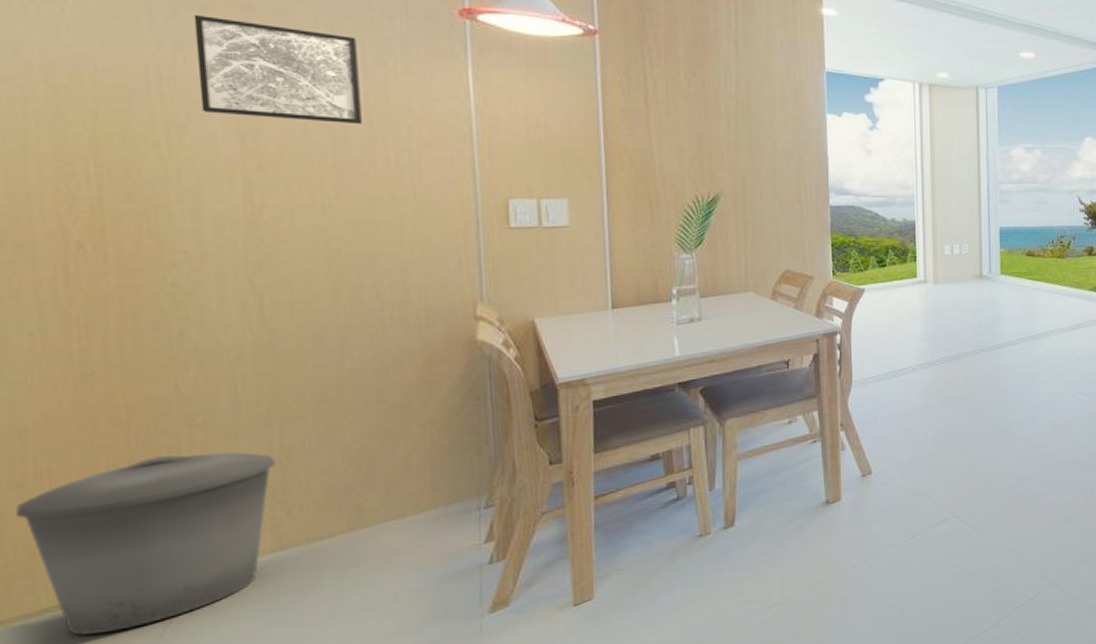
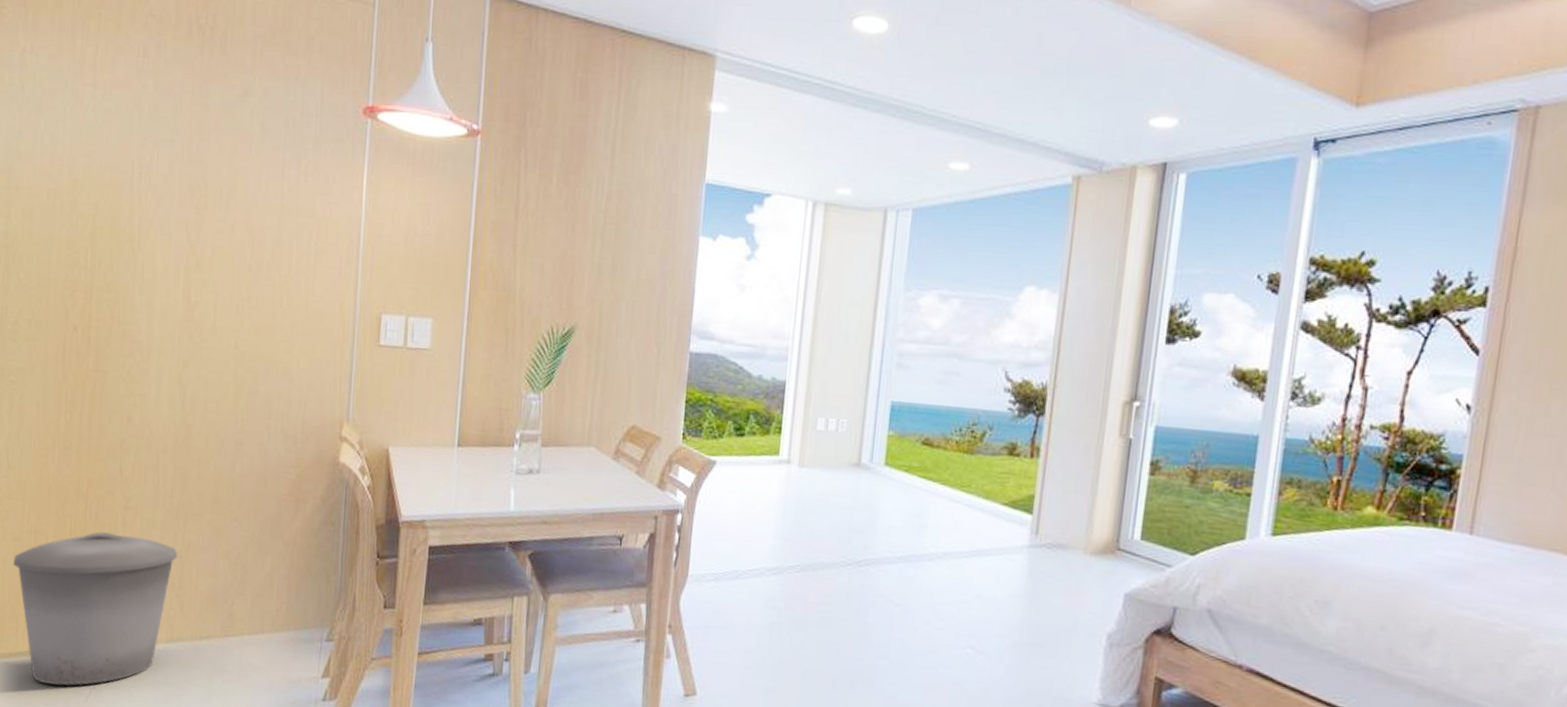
wall art: present [193,14,362,125] -> none [164,114,280,227]

